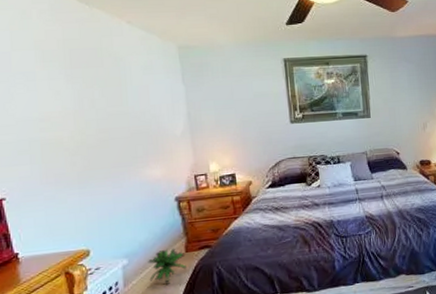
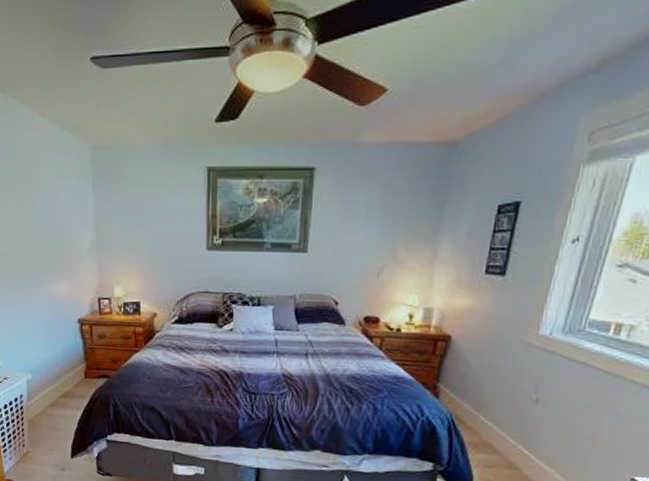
decorative plant: present [148,248,187,285] -> none [49,371,85,407]

